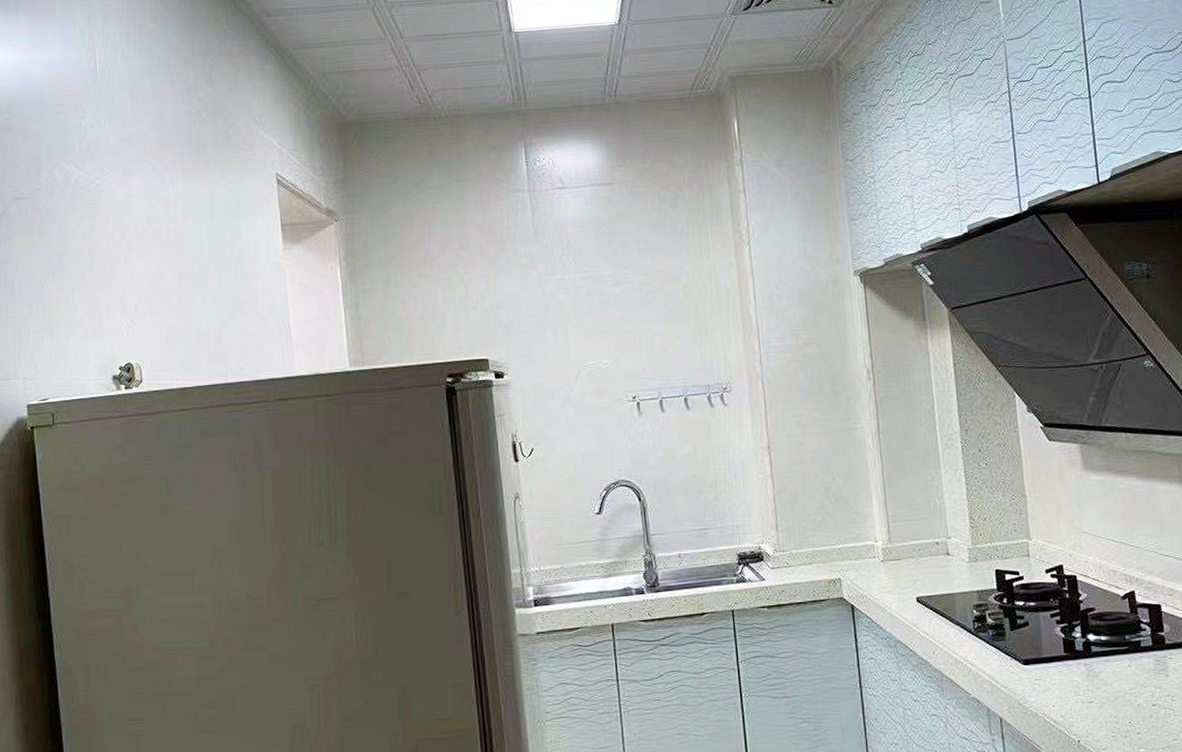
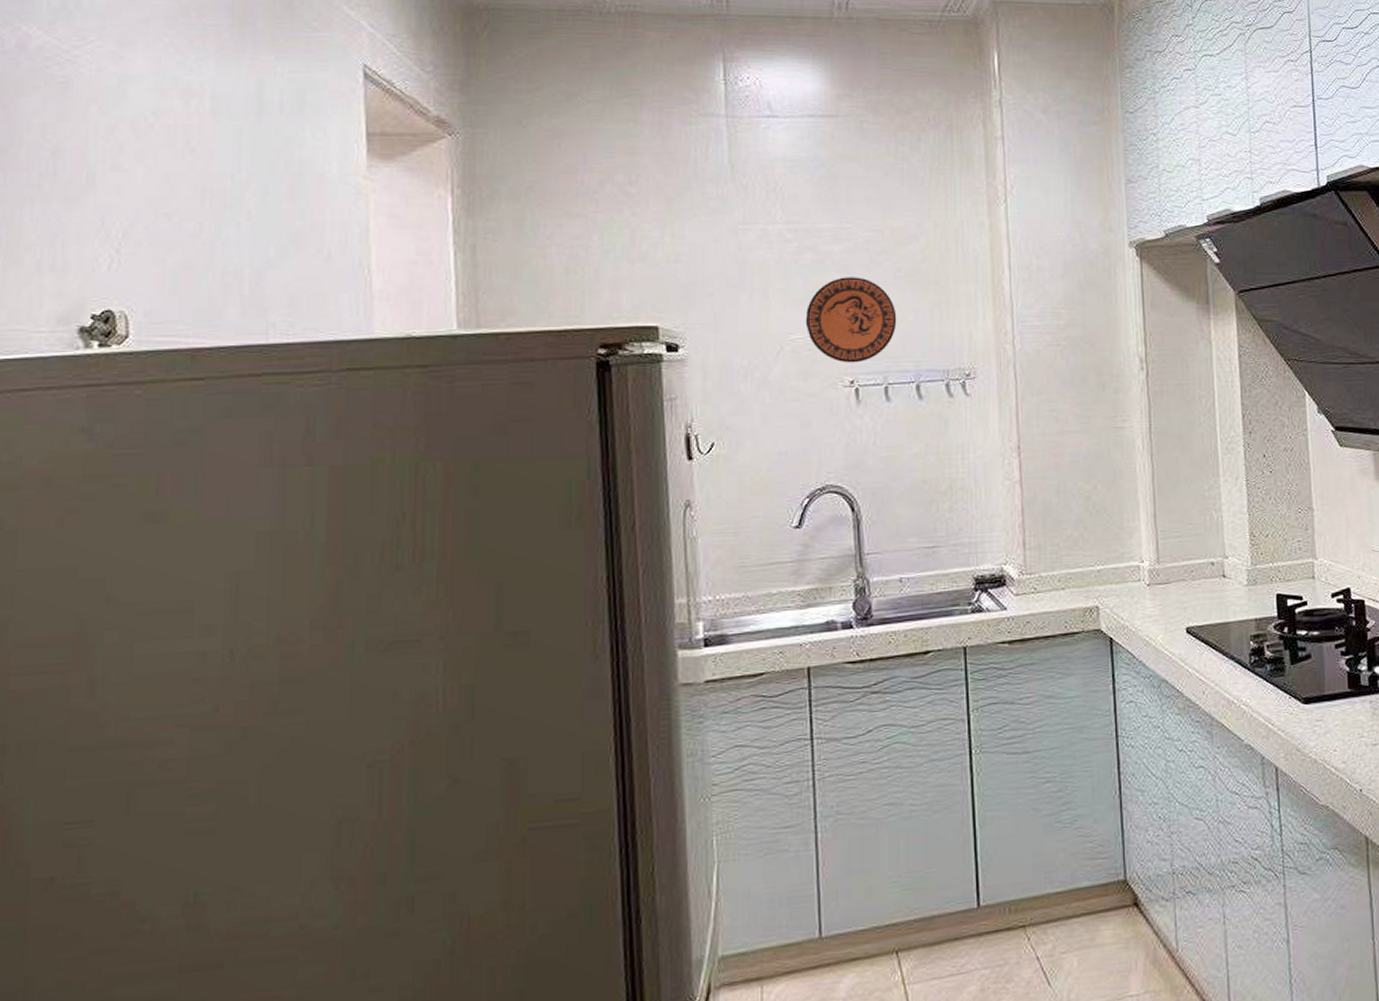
decorative plate: none [596,312,667,383] -> present [805,277,897,363]

